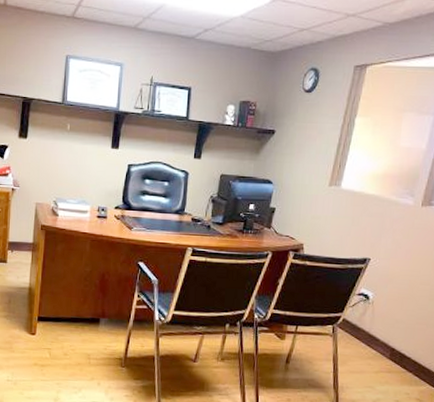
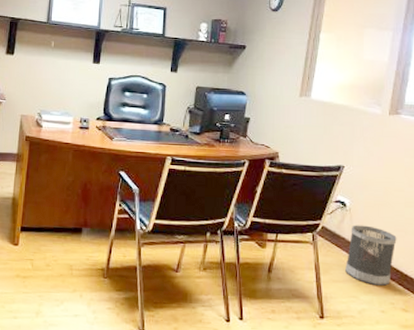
wastebasket: none [363,317,418,377] -> present [345,225,397,286]

